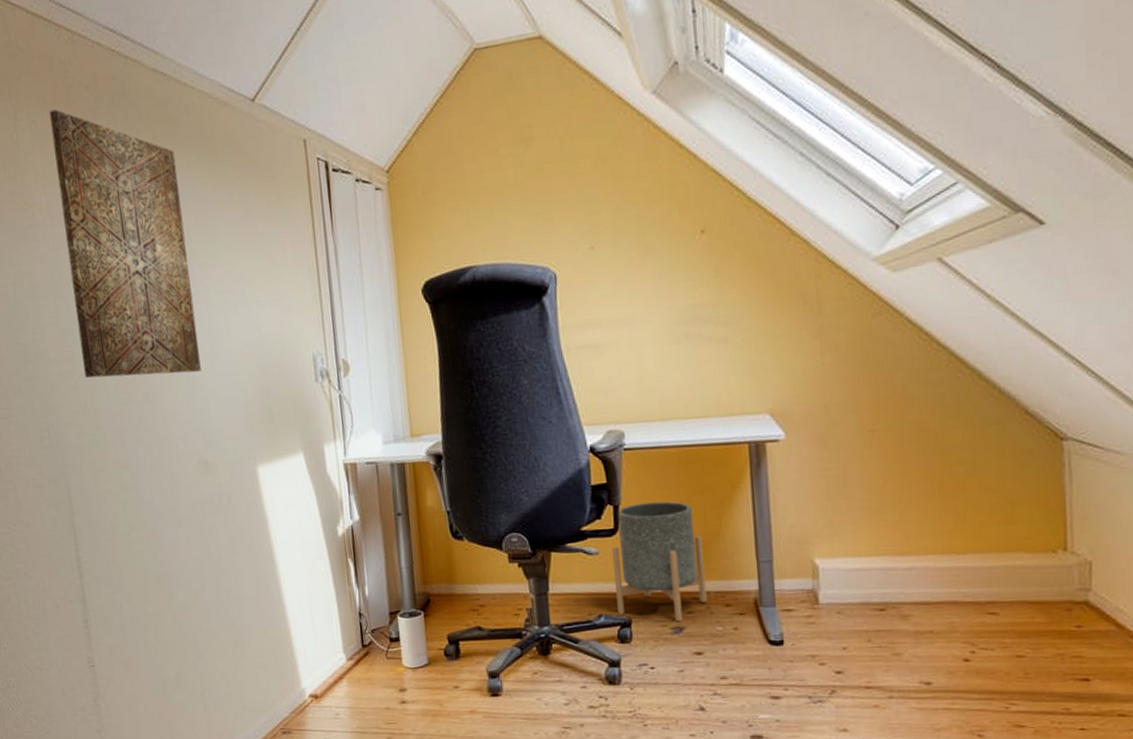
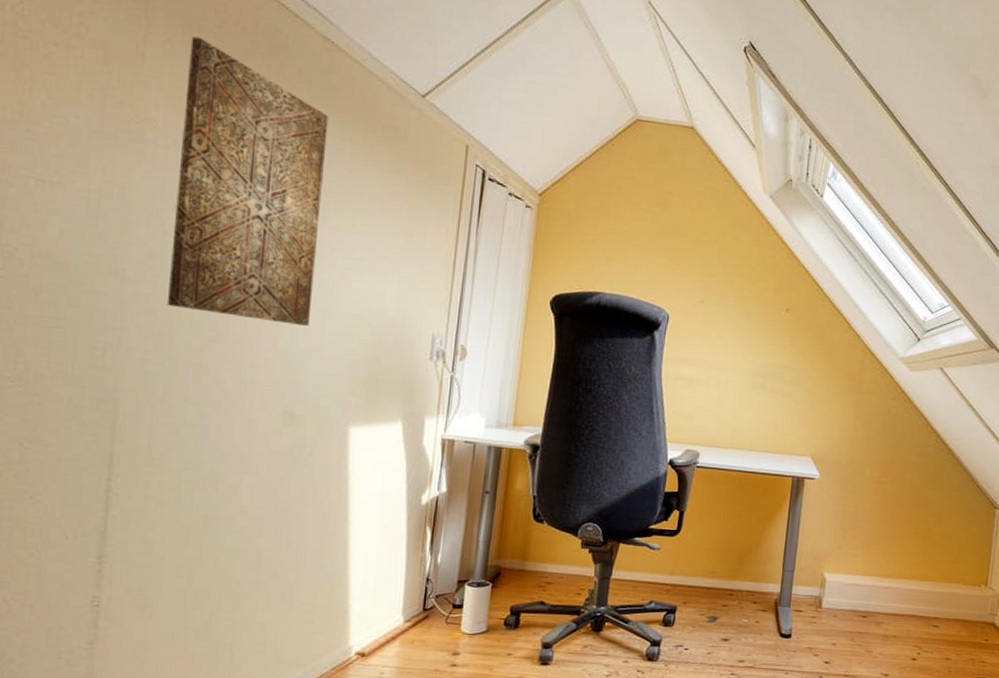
planter: present [612,501,707,622] -> none [666,512,745,613]

